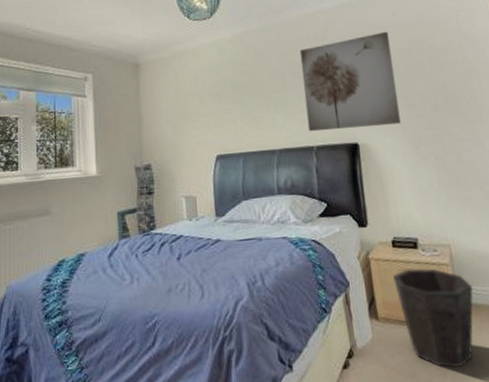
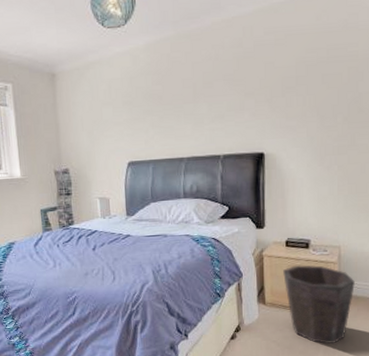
wall art: present [299,31,401,132] -> none [213,38,309,142]

